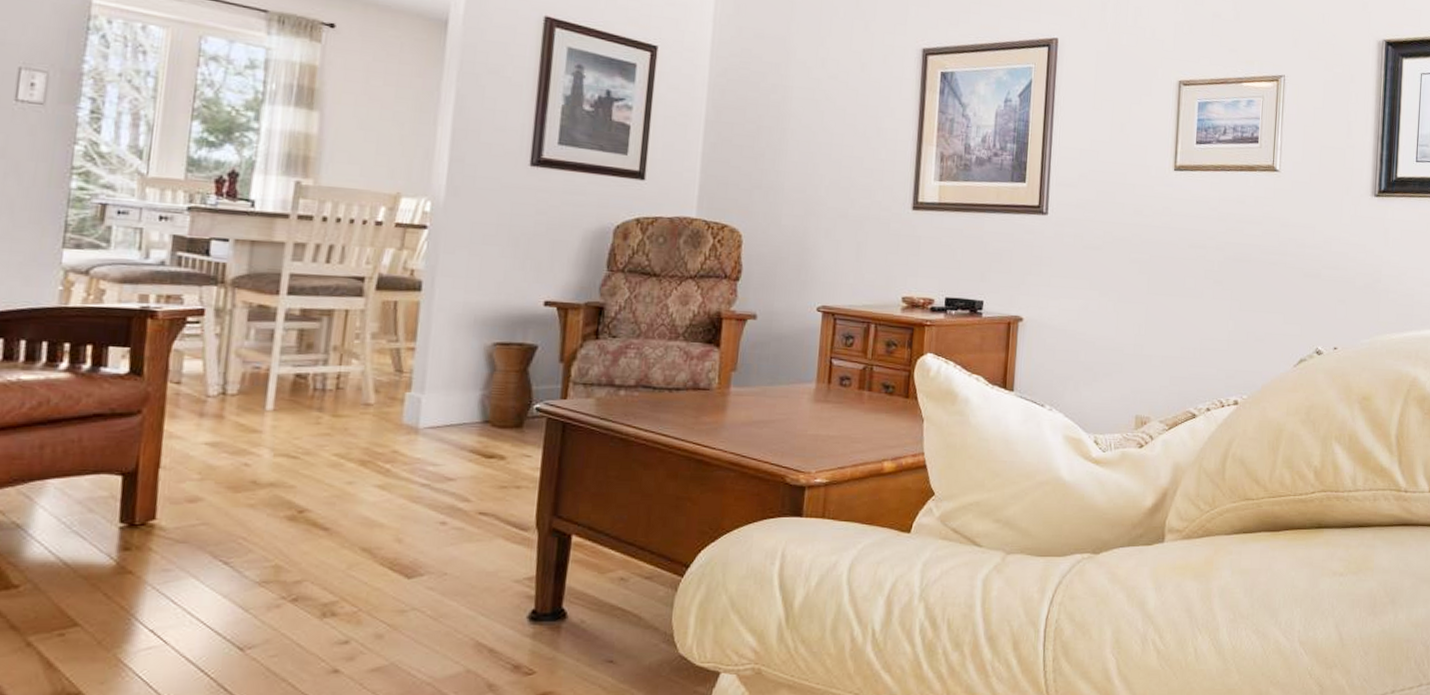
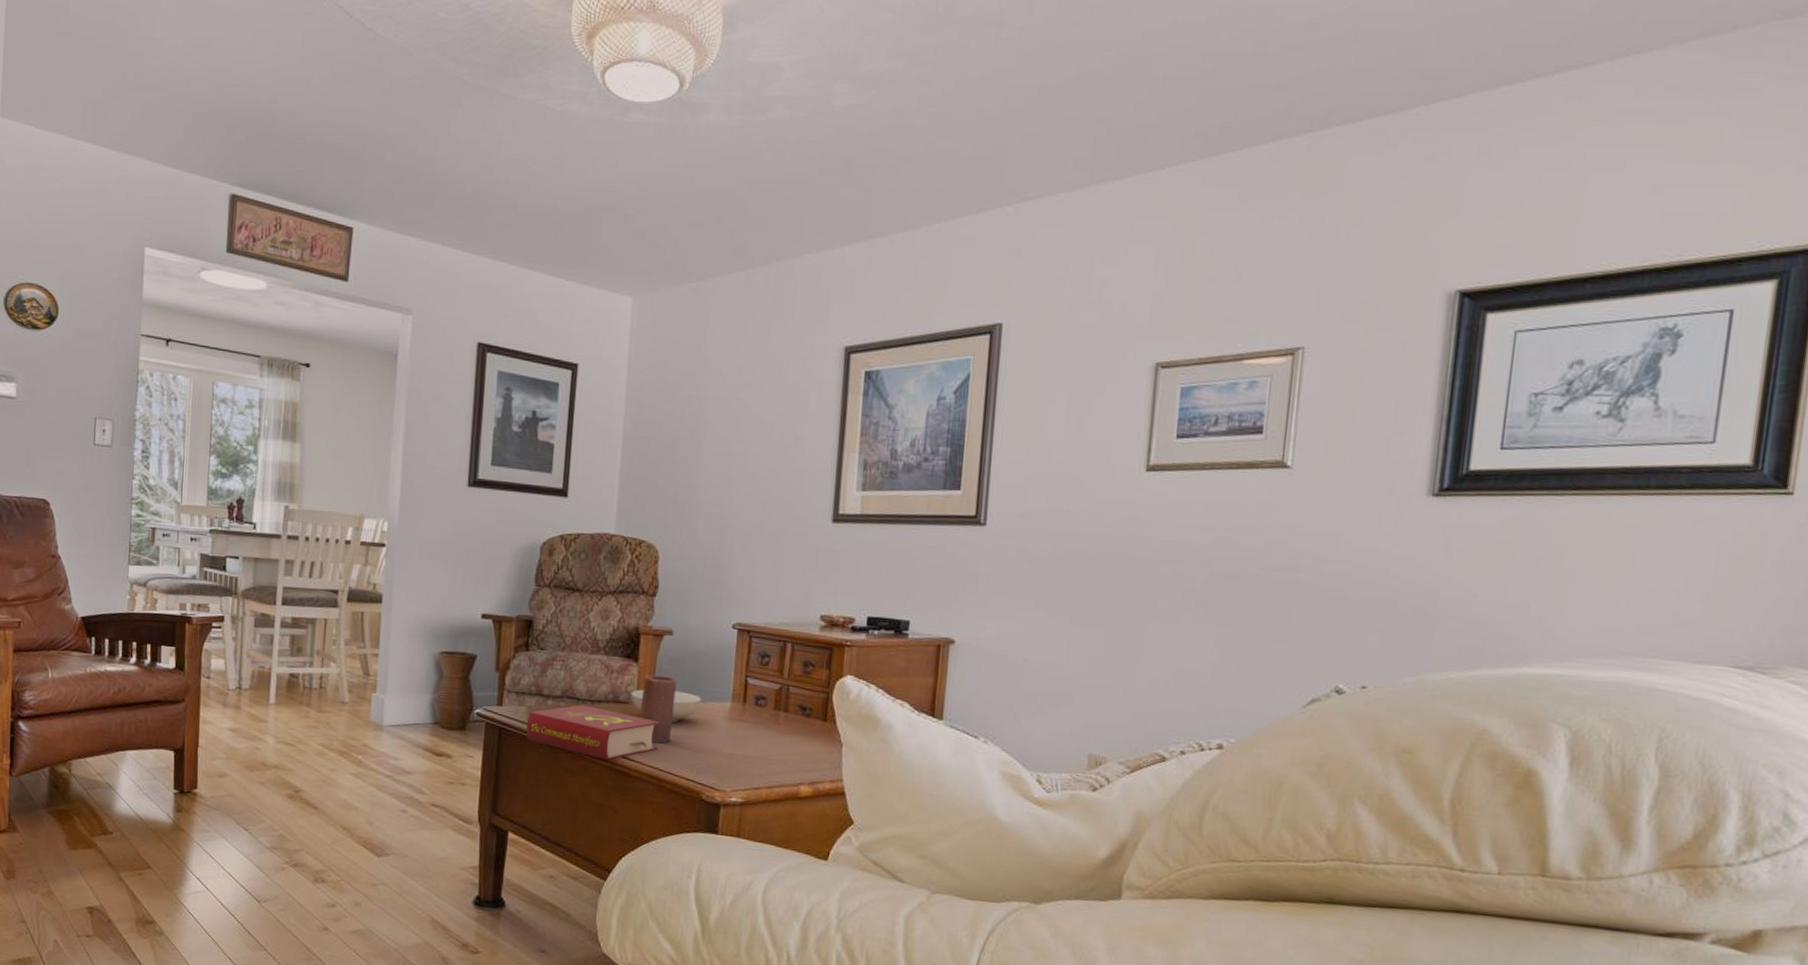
book: none [594,394,744,451] -> present [526,705,661,761]
bowl: none [712,374,786,407] -> present [631,689,701,722]
candle: none [721,360,760,430] -> present [639,674,677,744]

